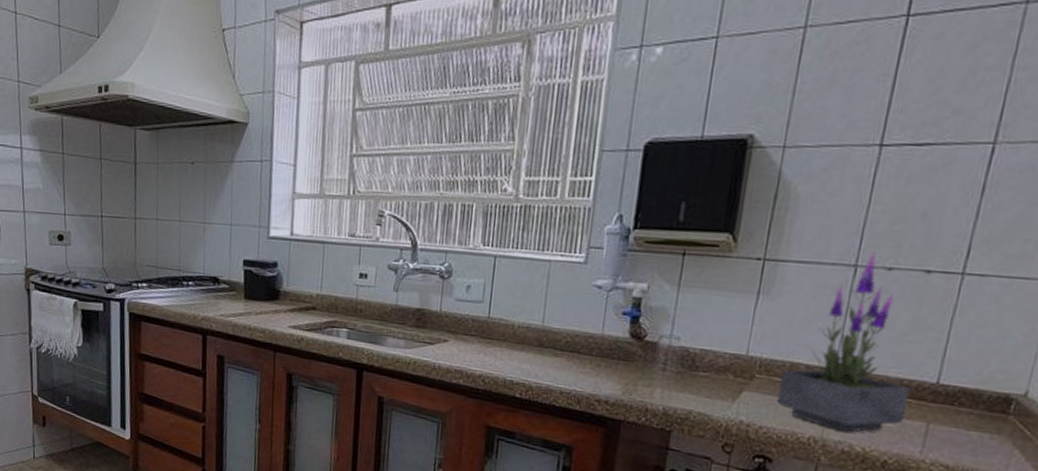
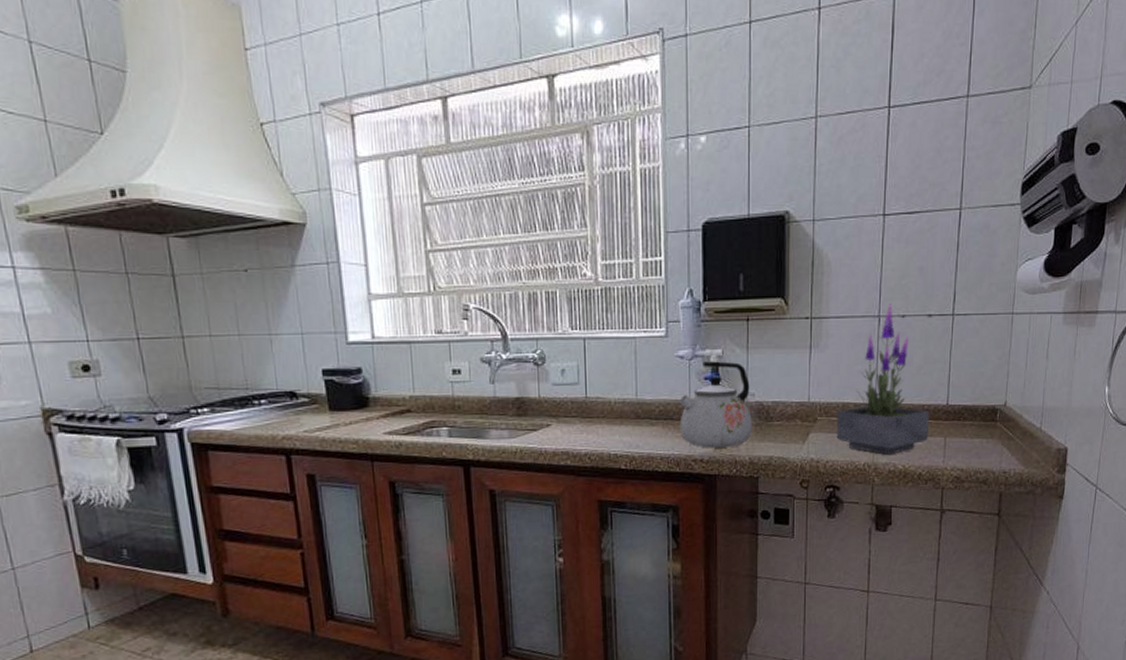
kettle: none [586,295,677,393] -> present [679,361,753,448]

